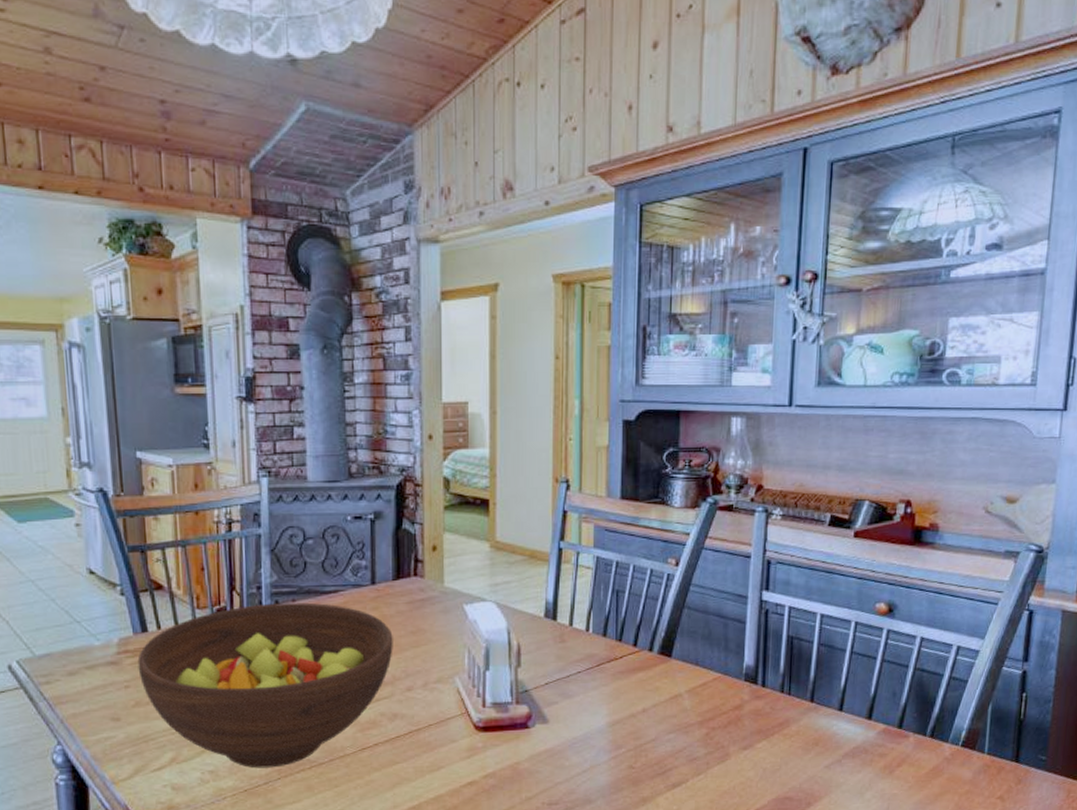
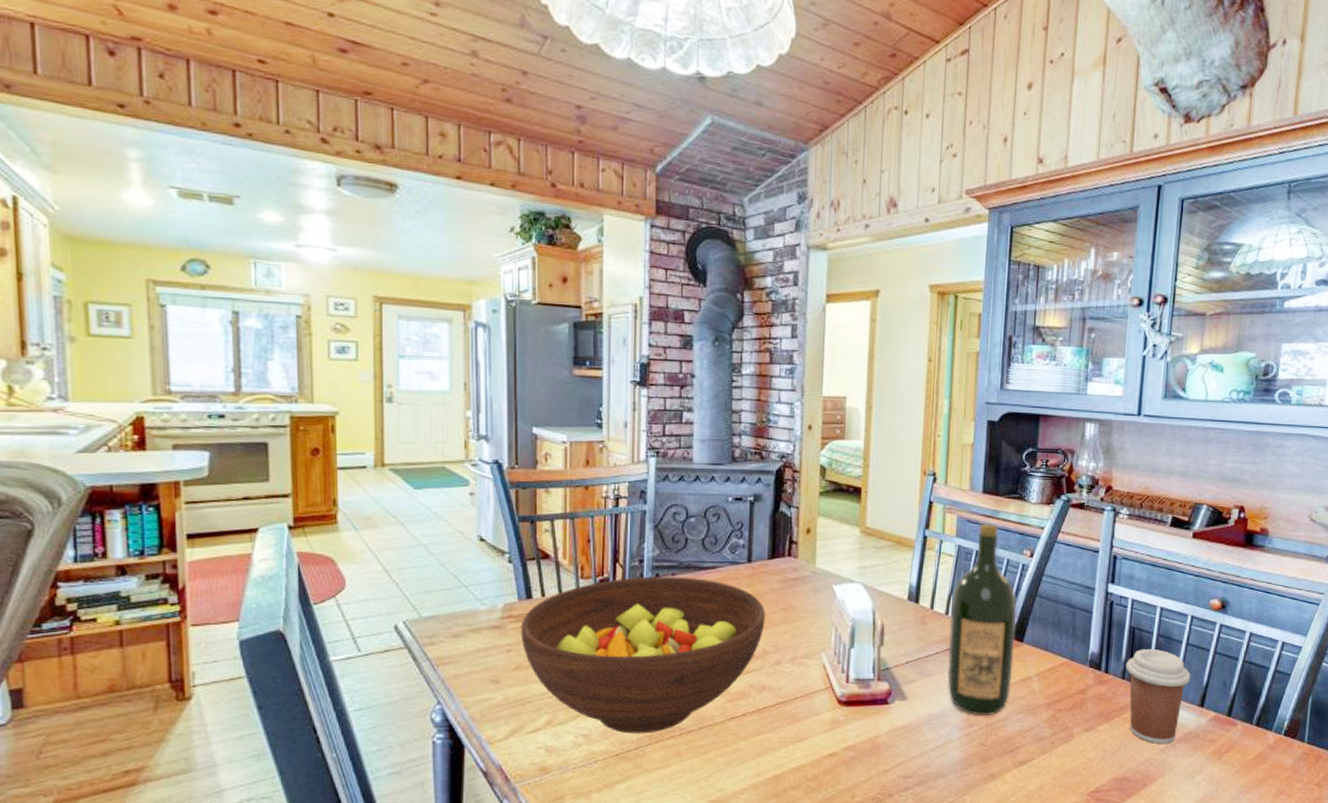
wine bottle: none [590,530,663,738] -> present [947,522,1017,716]
coffee cup: none [784,658,857,761] -> present [1125,648,1191,745]

